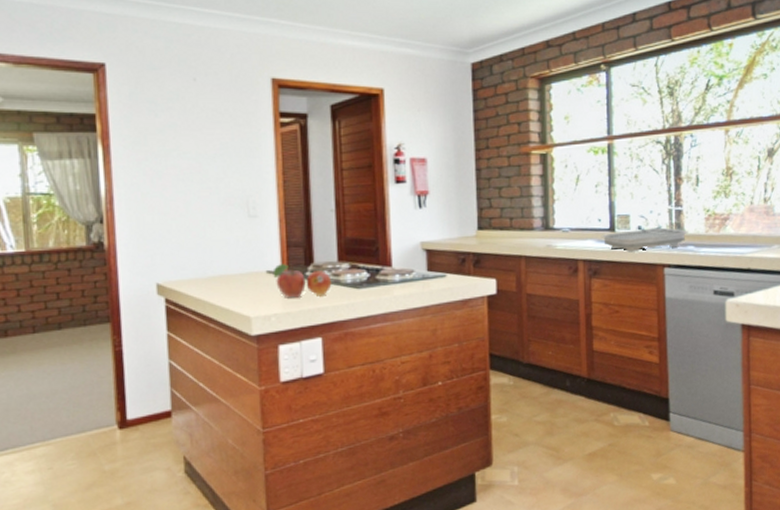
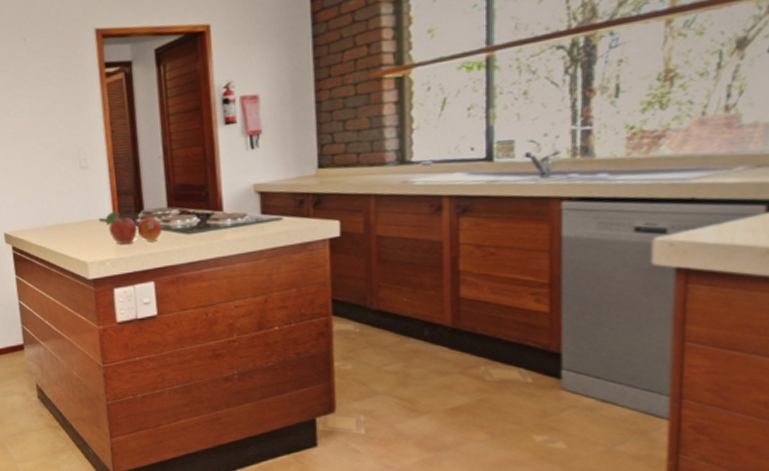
dish rack: present [601,227,688,253] -> none [473,152,600,185]

